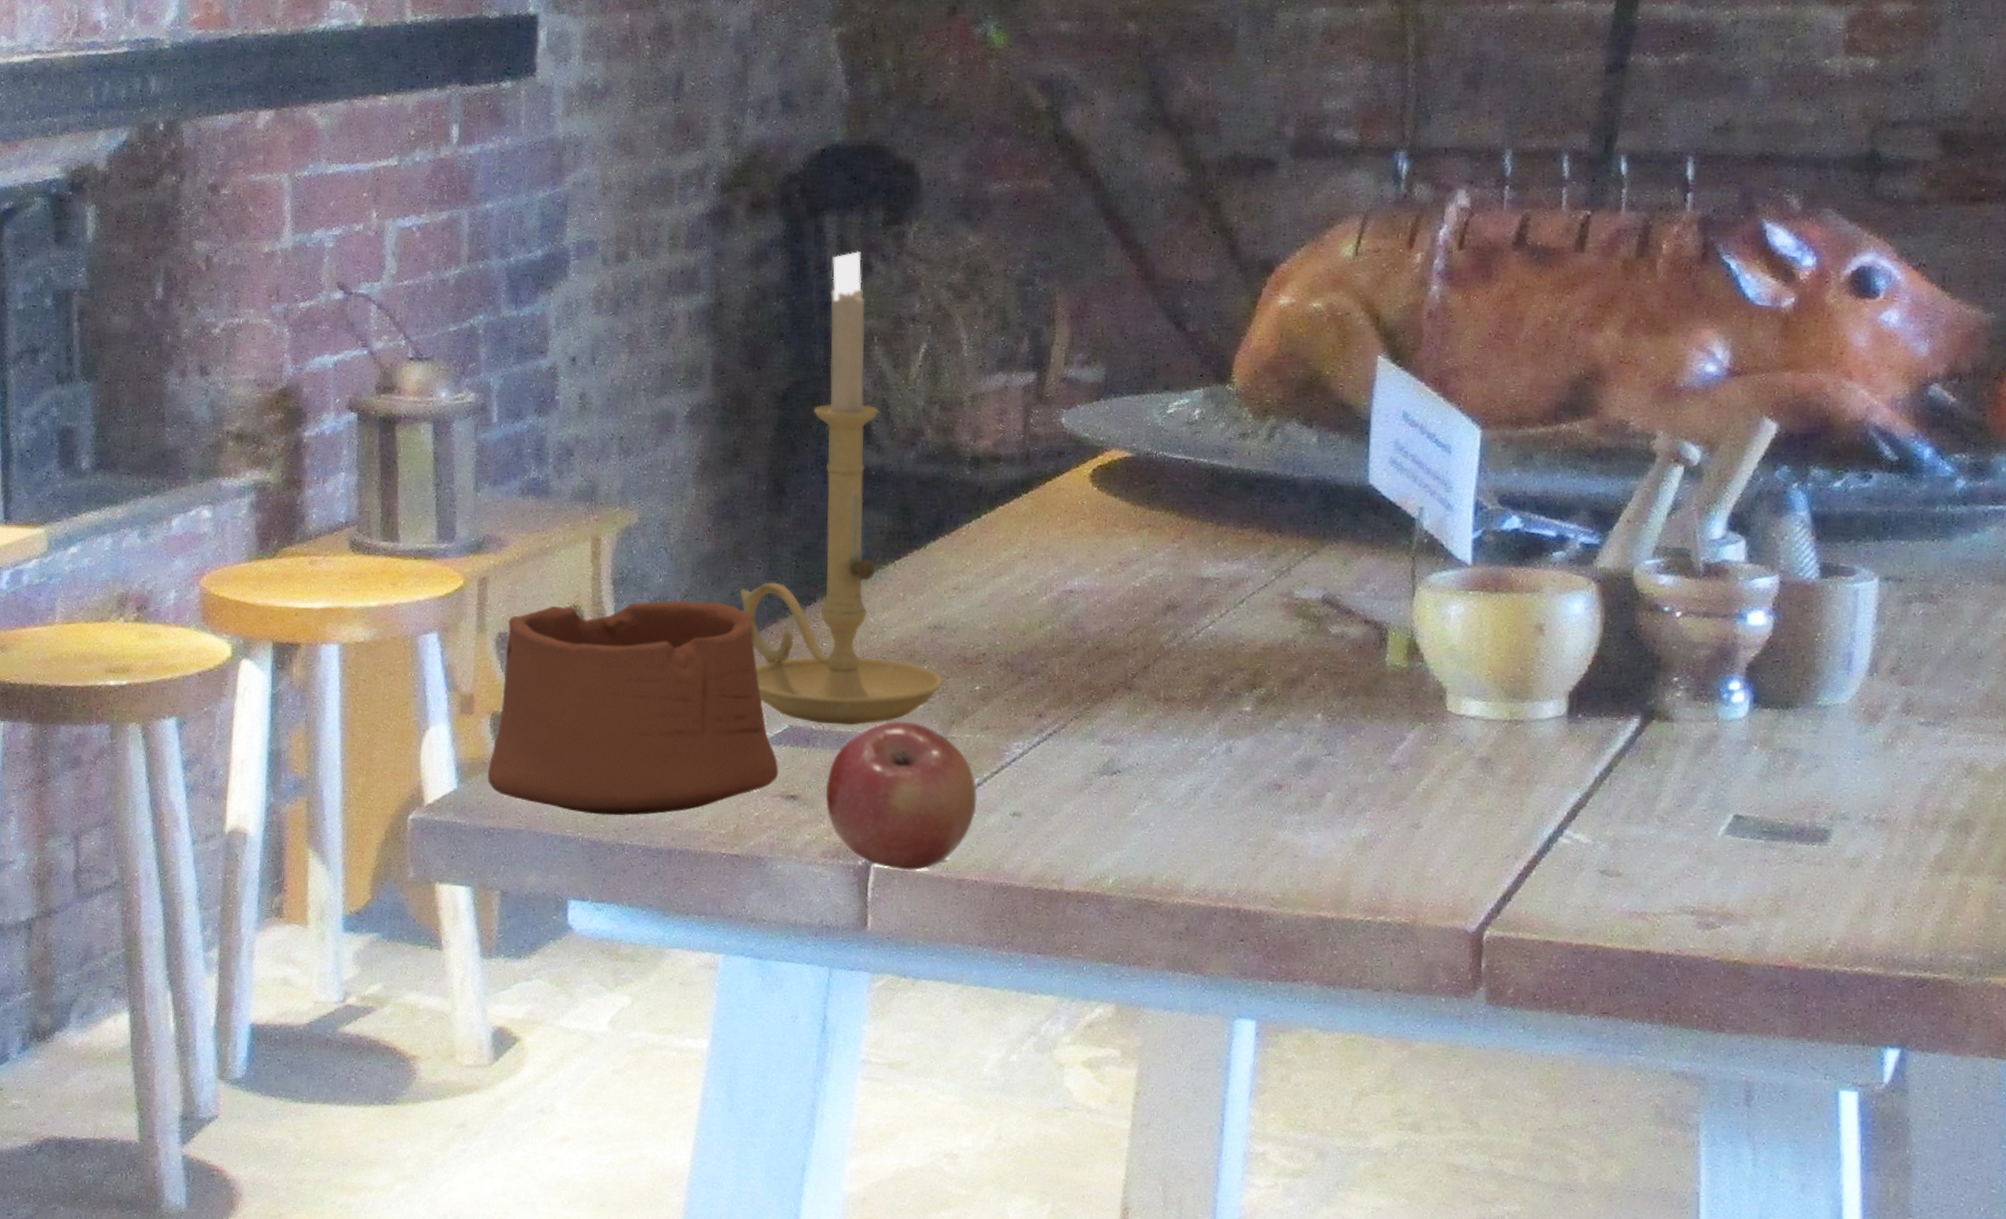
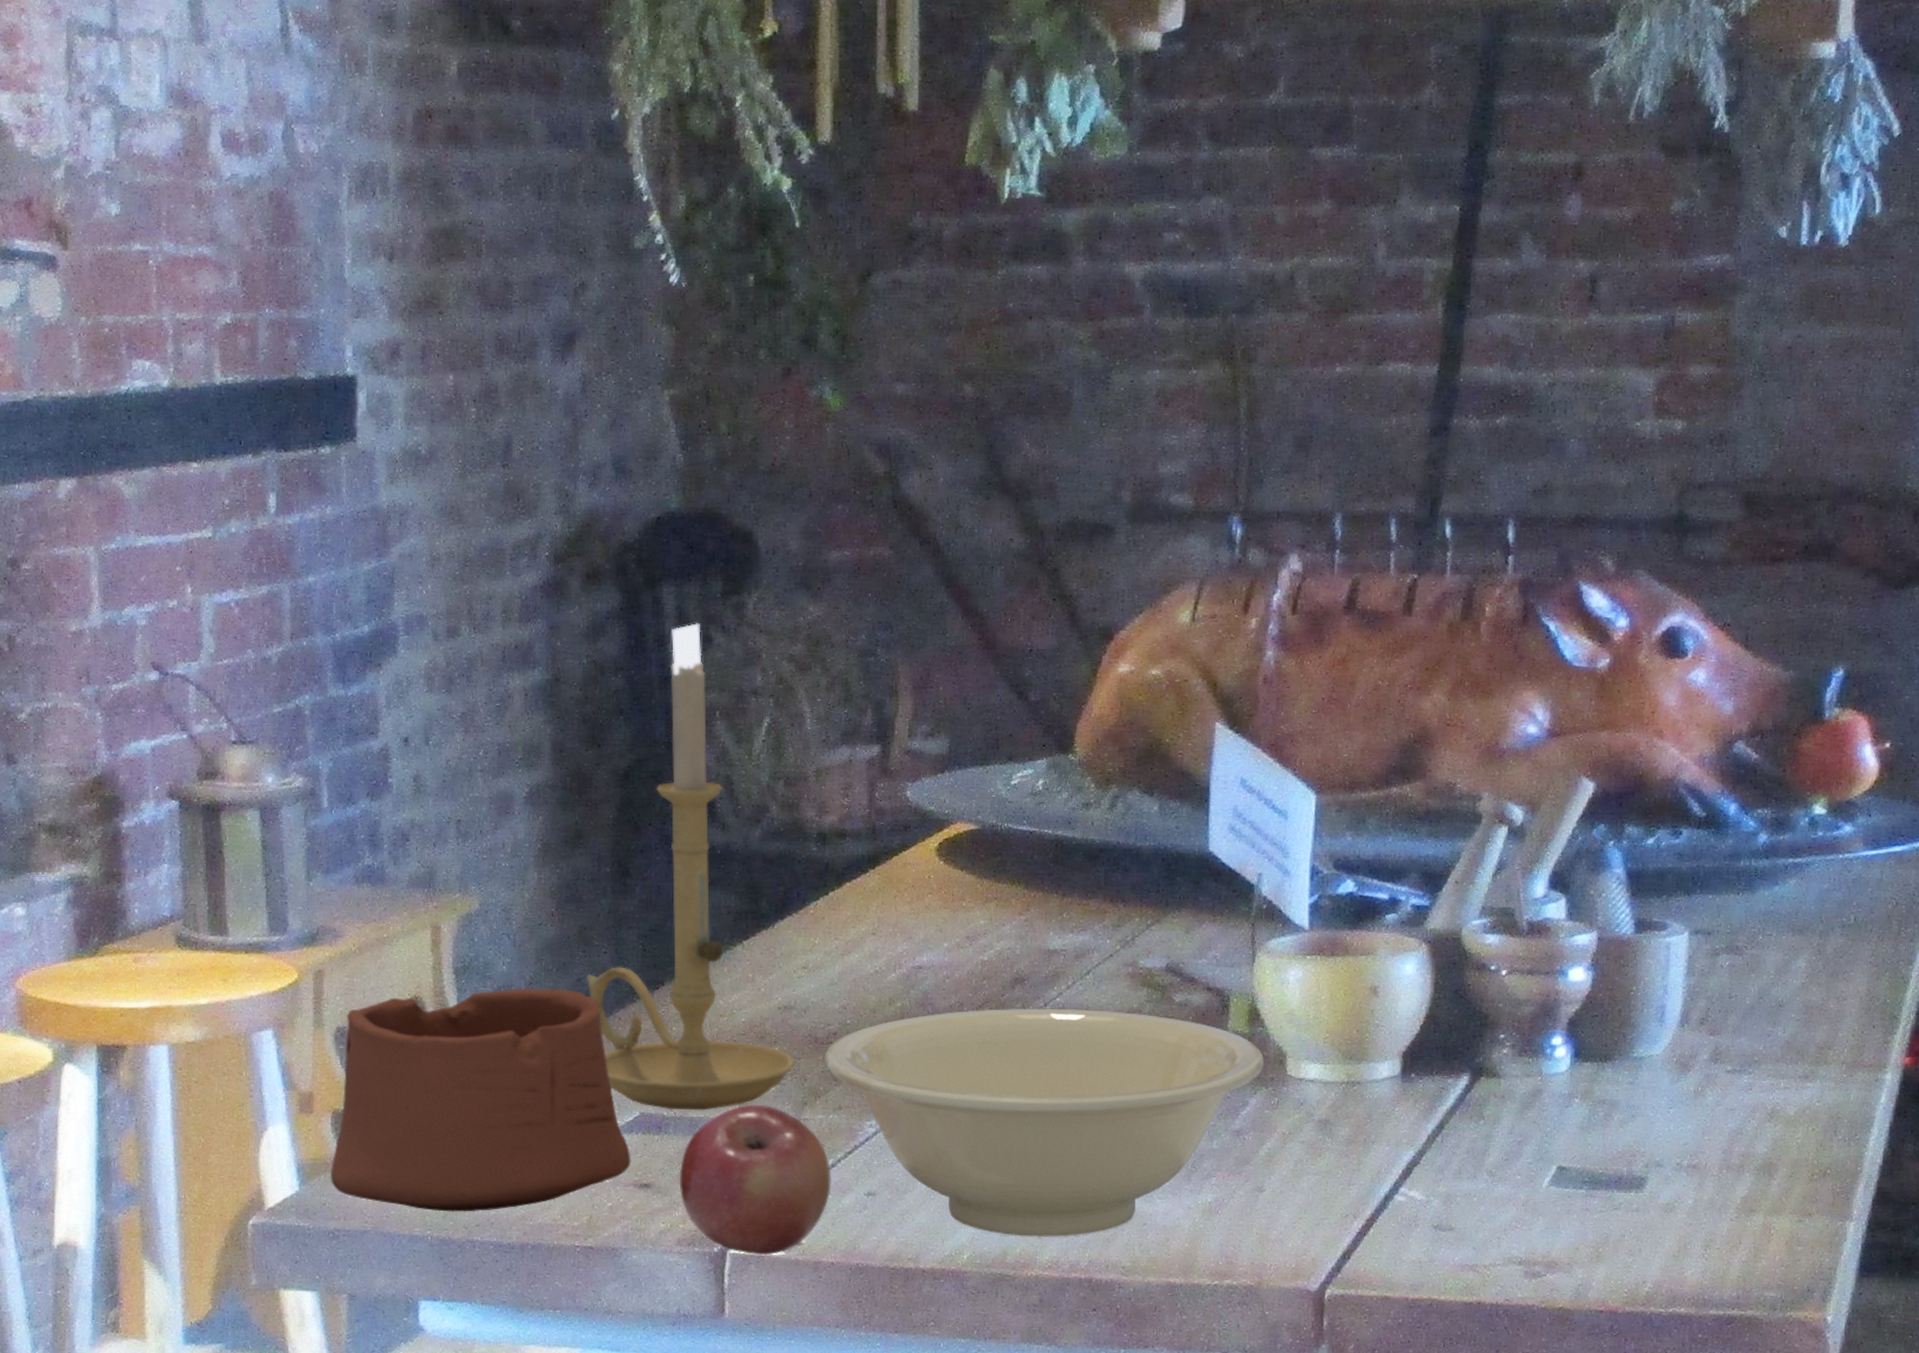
ceramic bowl: none [972,635,1422,865] -> present [824,1008,1263,1237]

